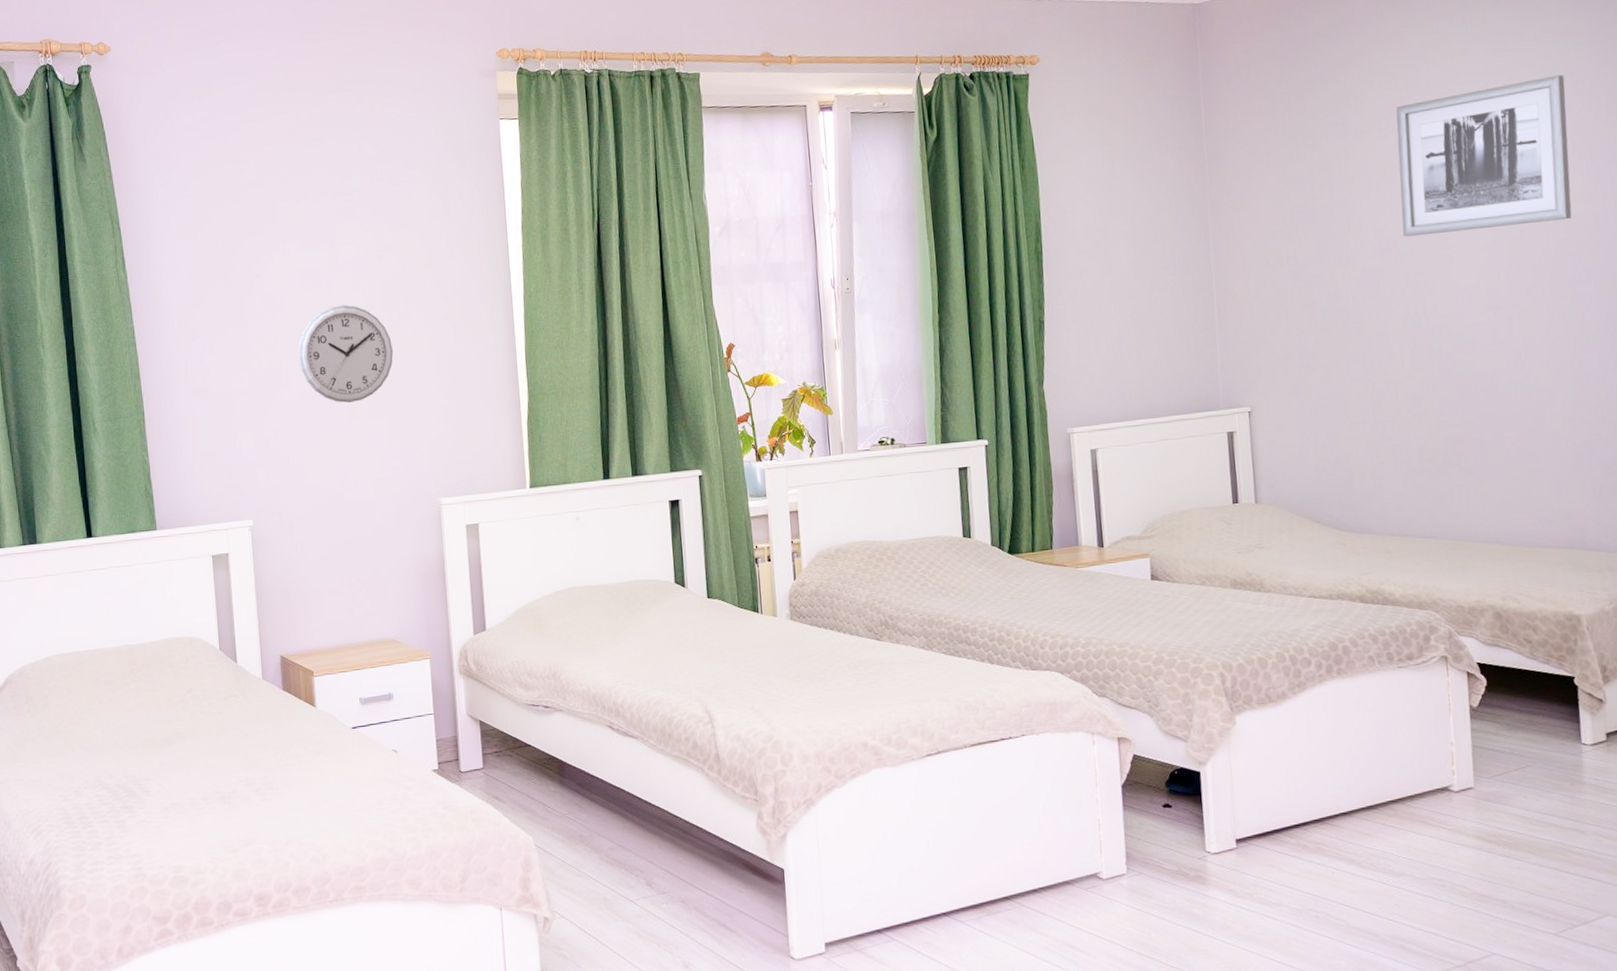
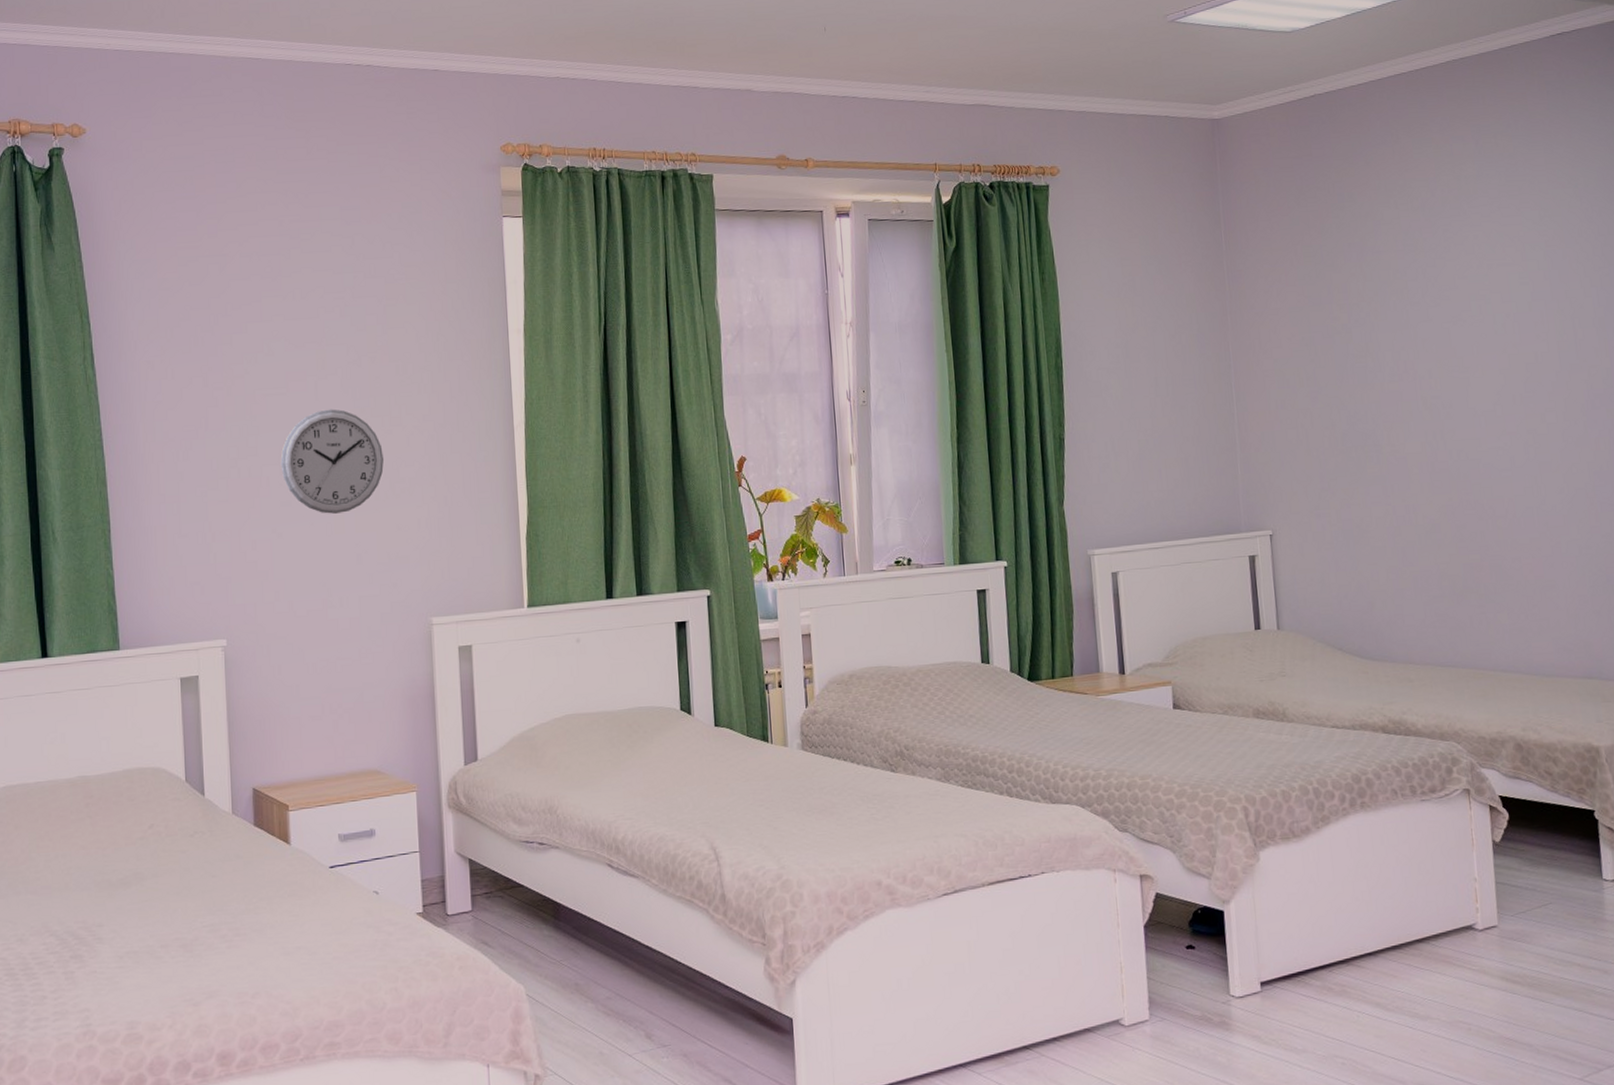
wall art: present [1395,75,1572,237] -> none [1411,201,1584,359]

